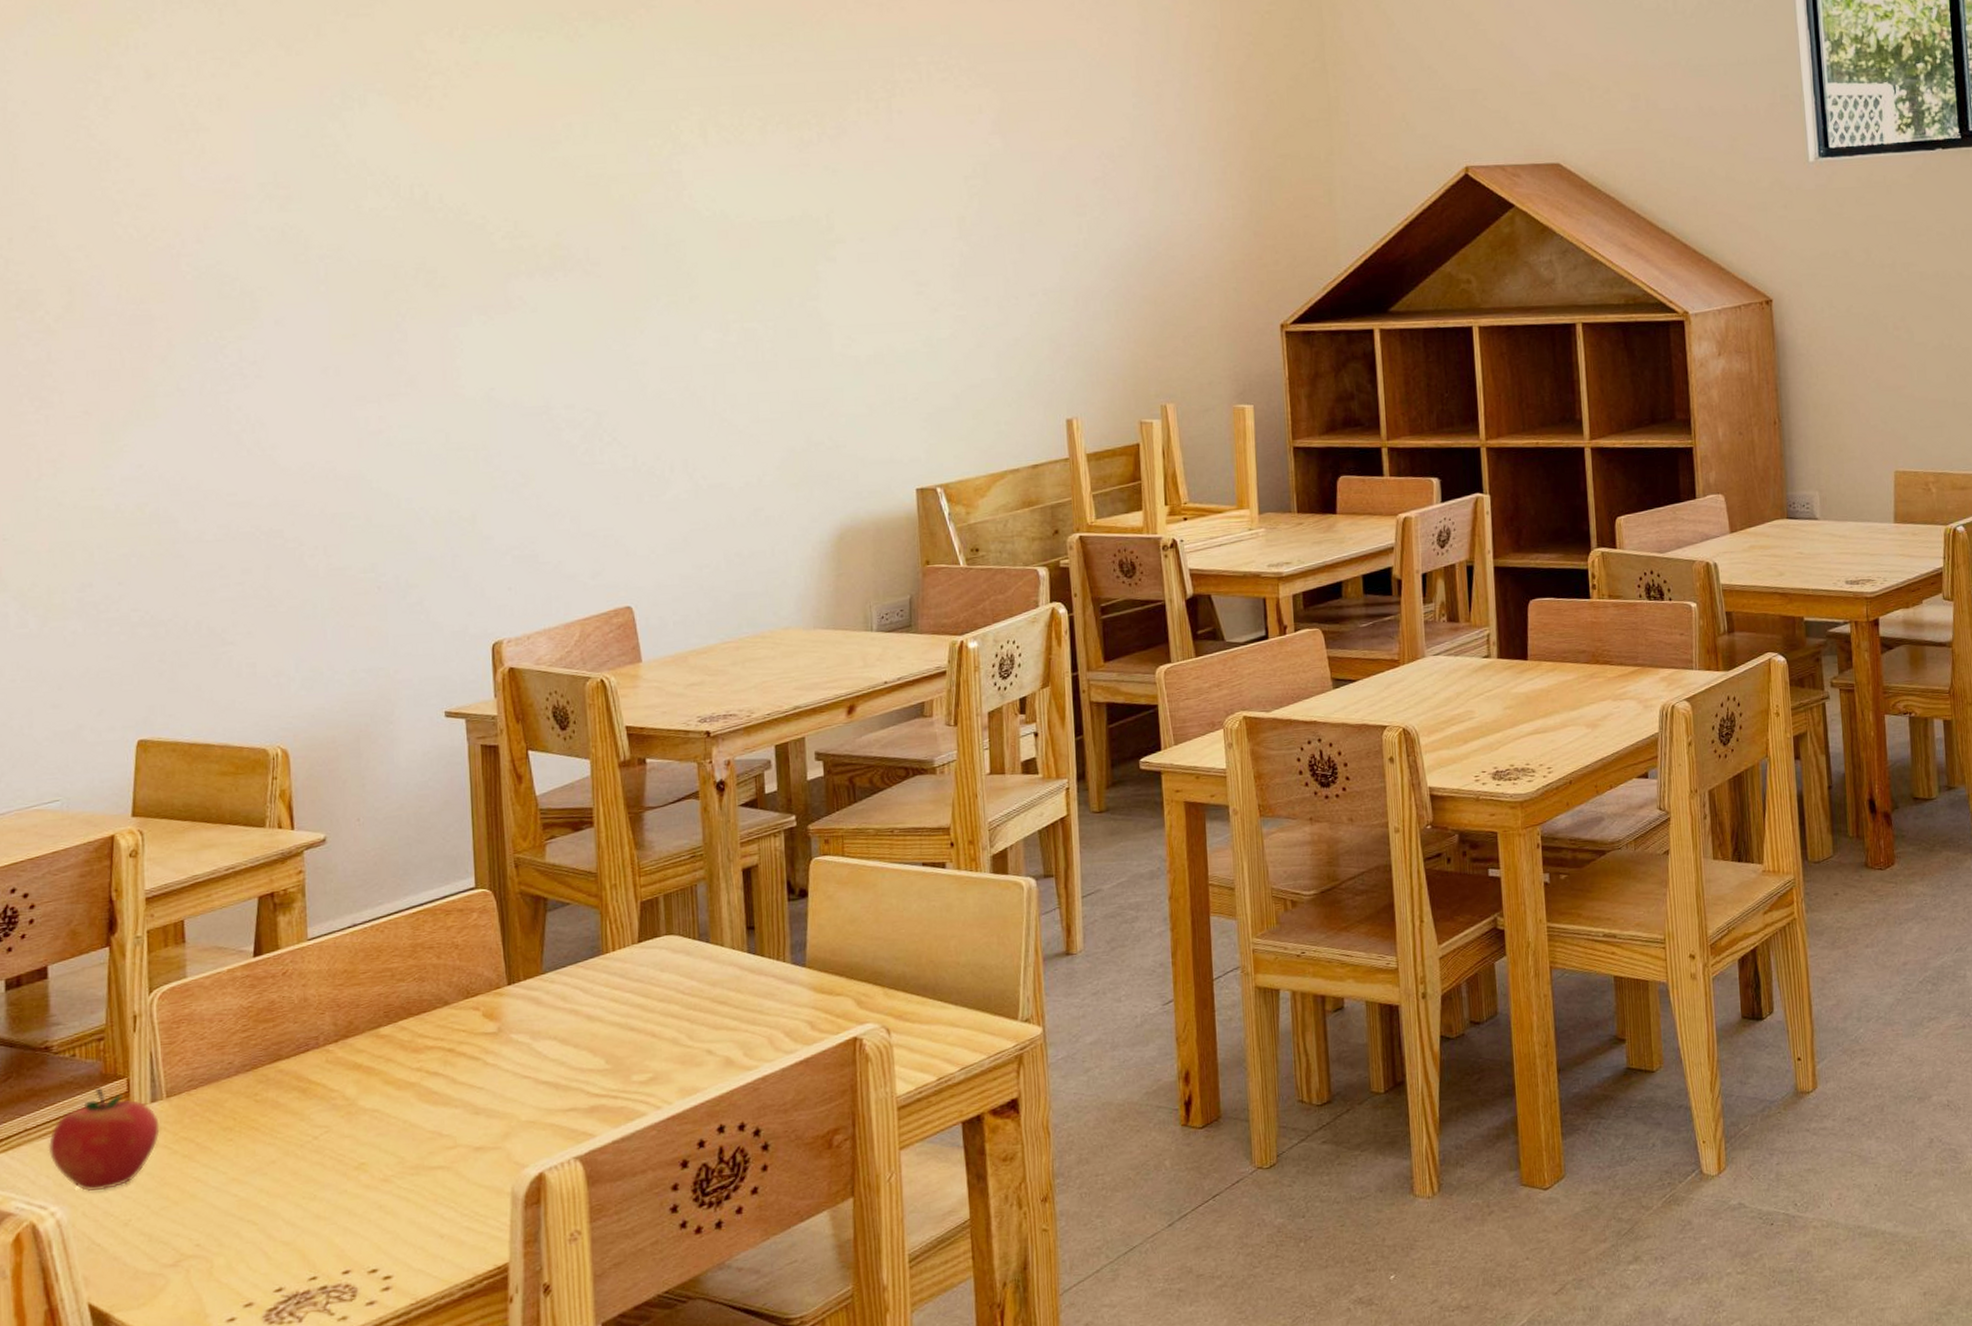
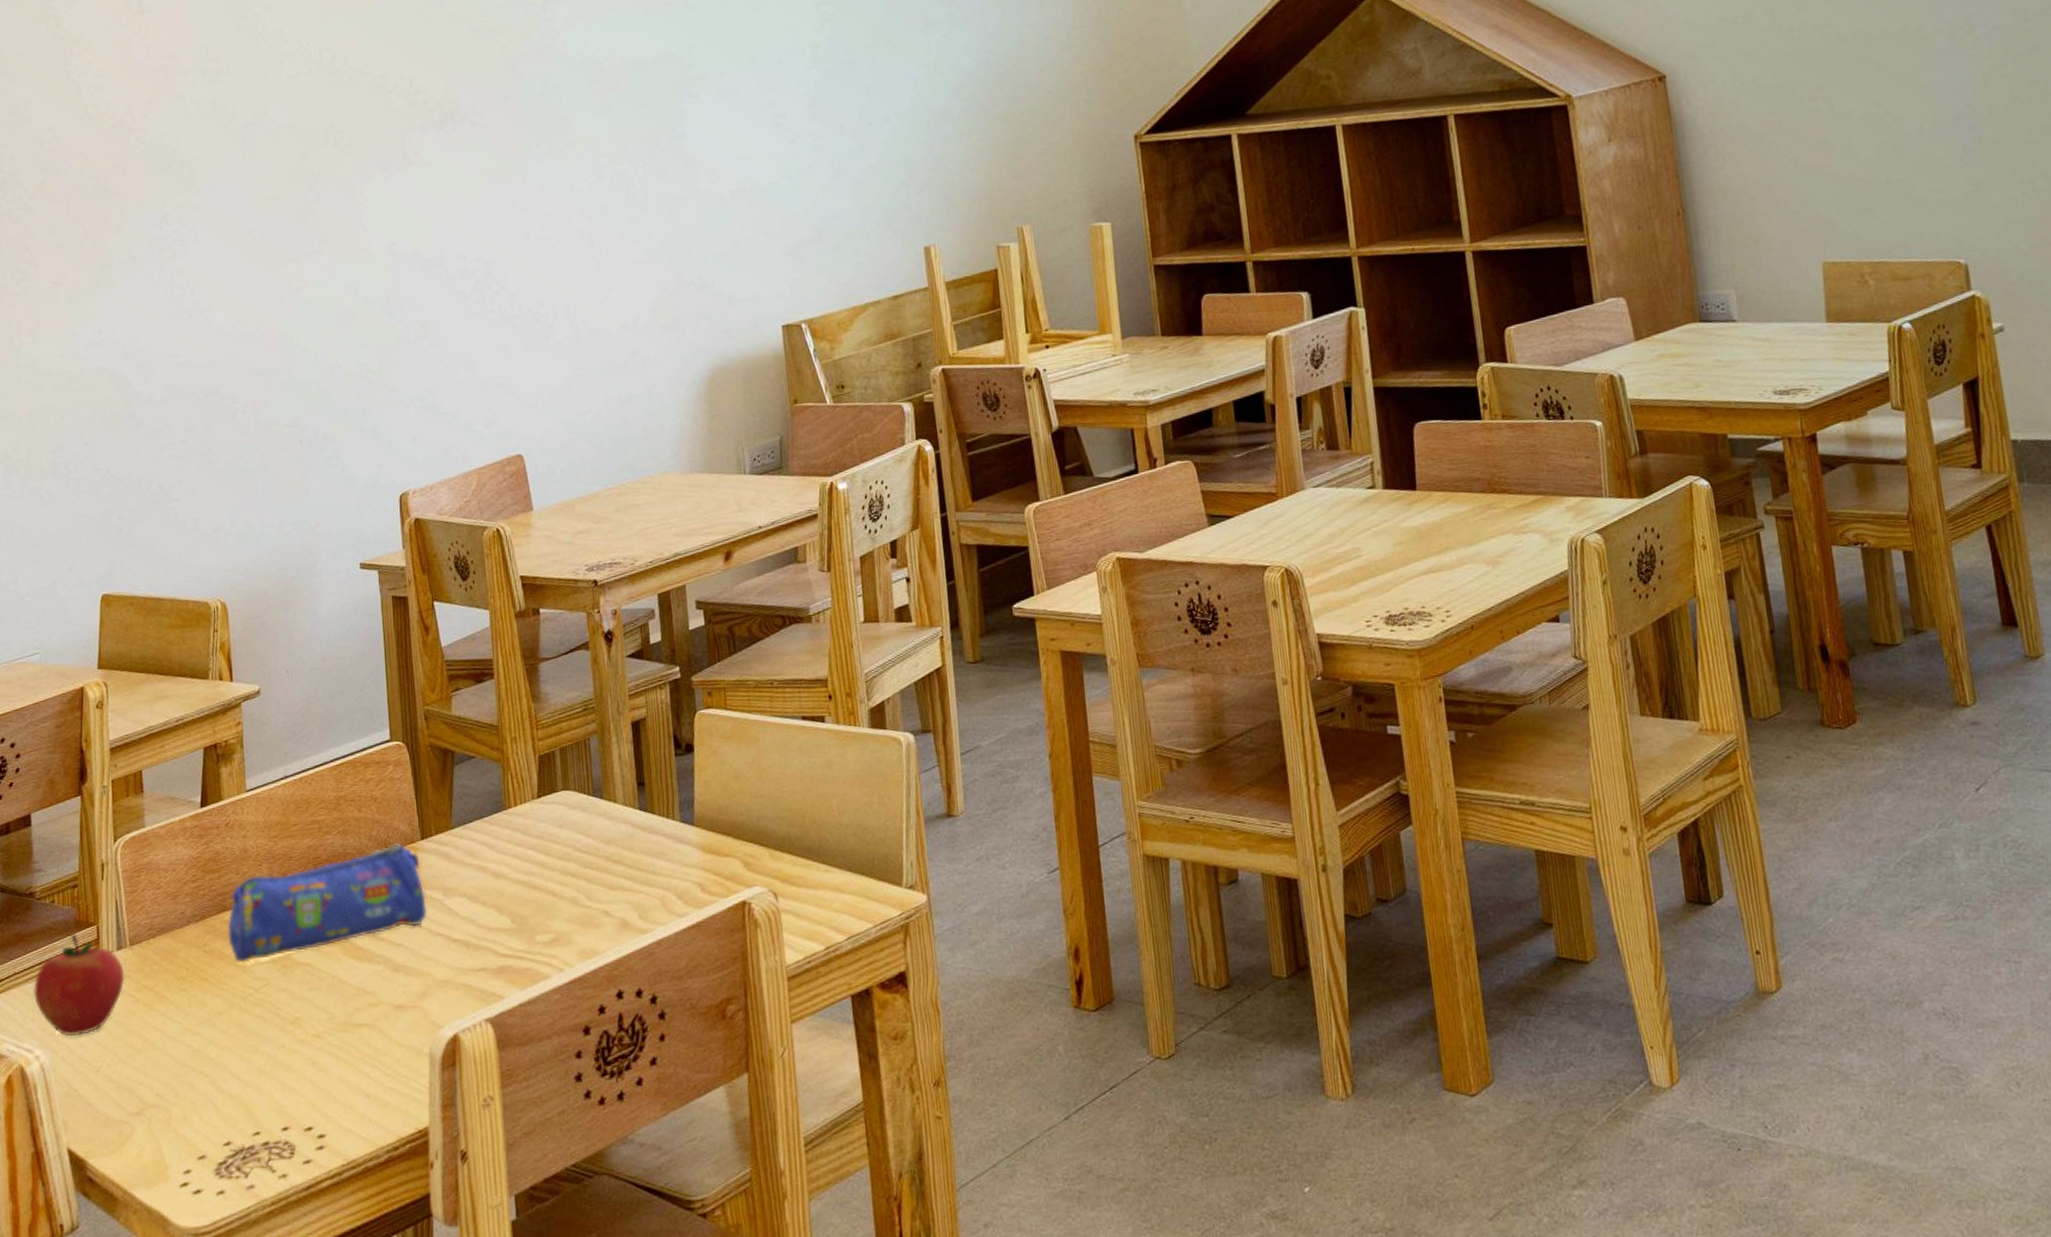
pencil case: none [283,988,512,1111] -> present [227,842,427,963]

